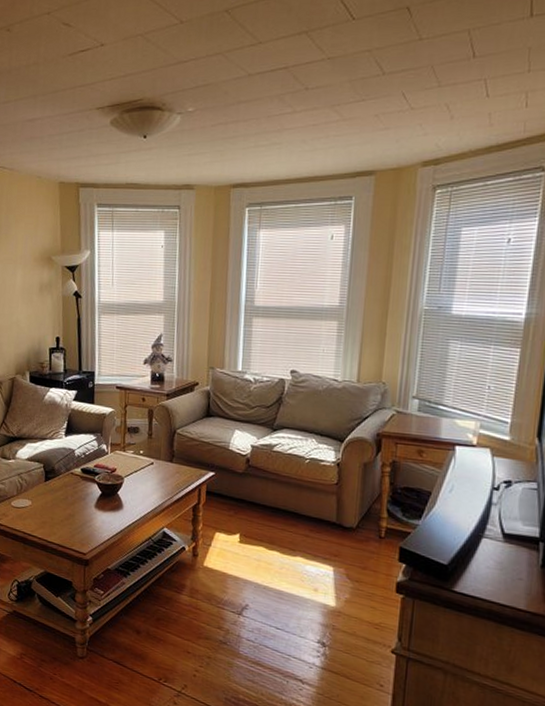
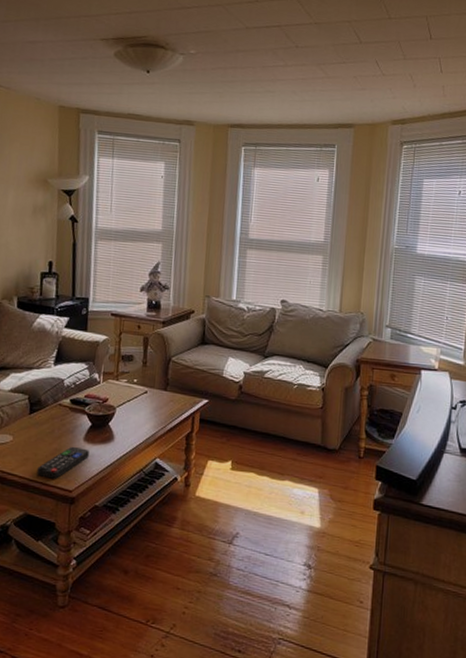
remote control: none [54,512,100,542] -> present [37,446,89,479]

